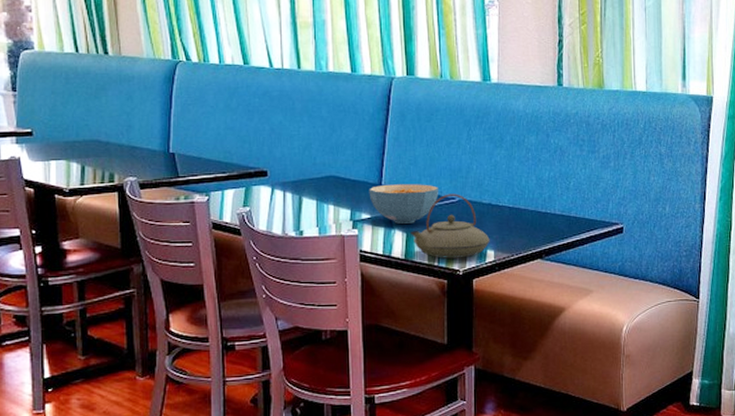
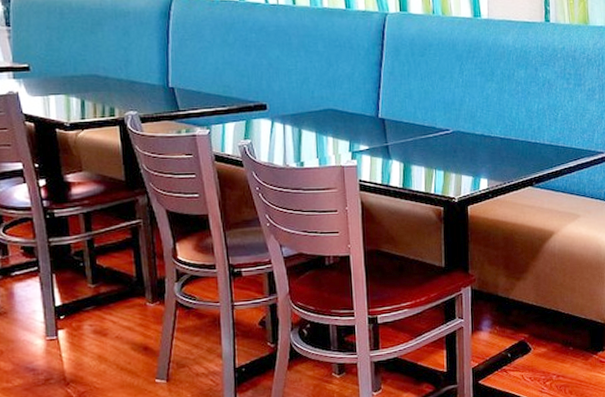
cereal bowl: present [369,184,439,224] -> none [366,116,434,154]
teapot: present [411,194,490,259] -> none [408,125,483,187]

